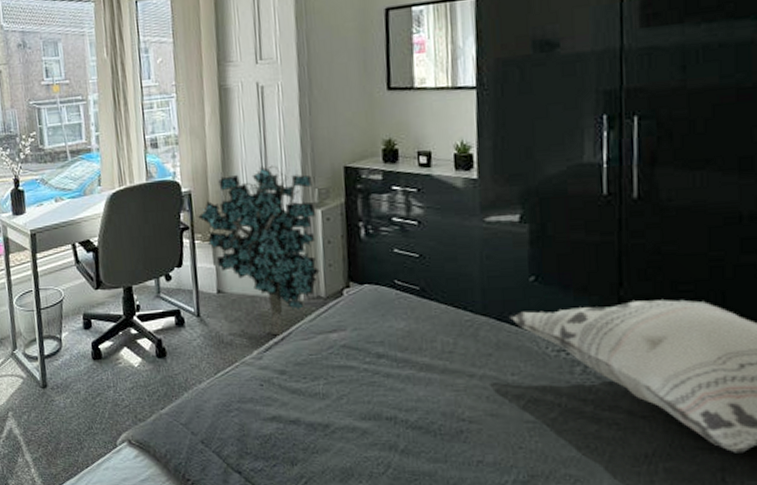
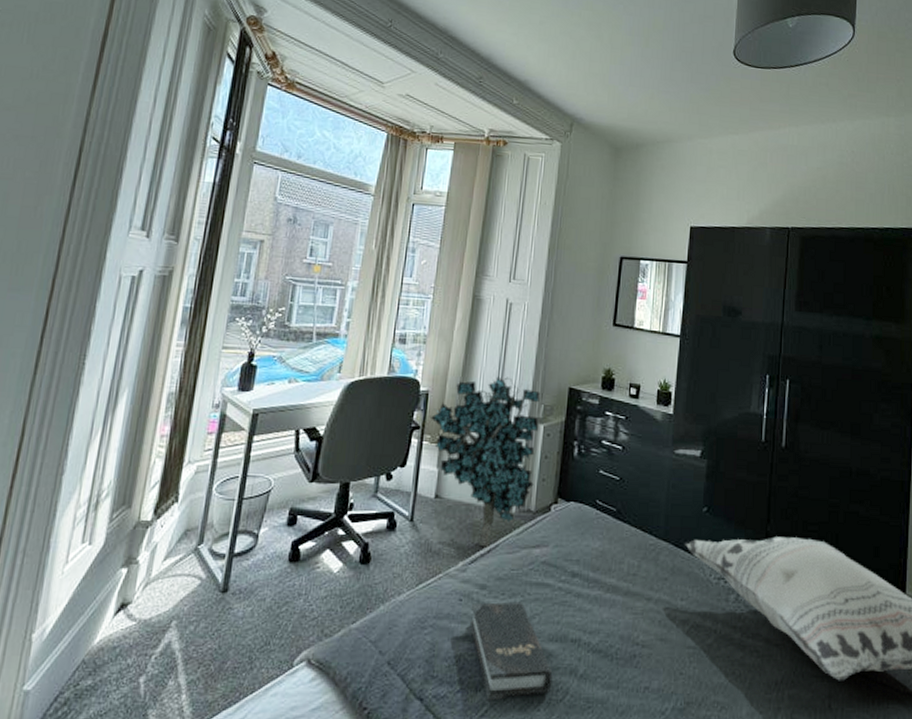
hardback book: none [274,384,371,473] -> present [469,601,553,700]

